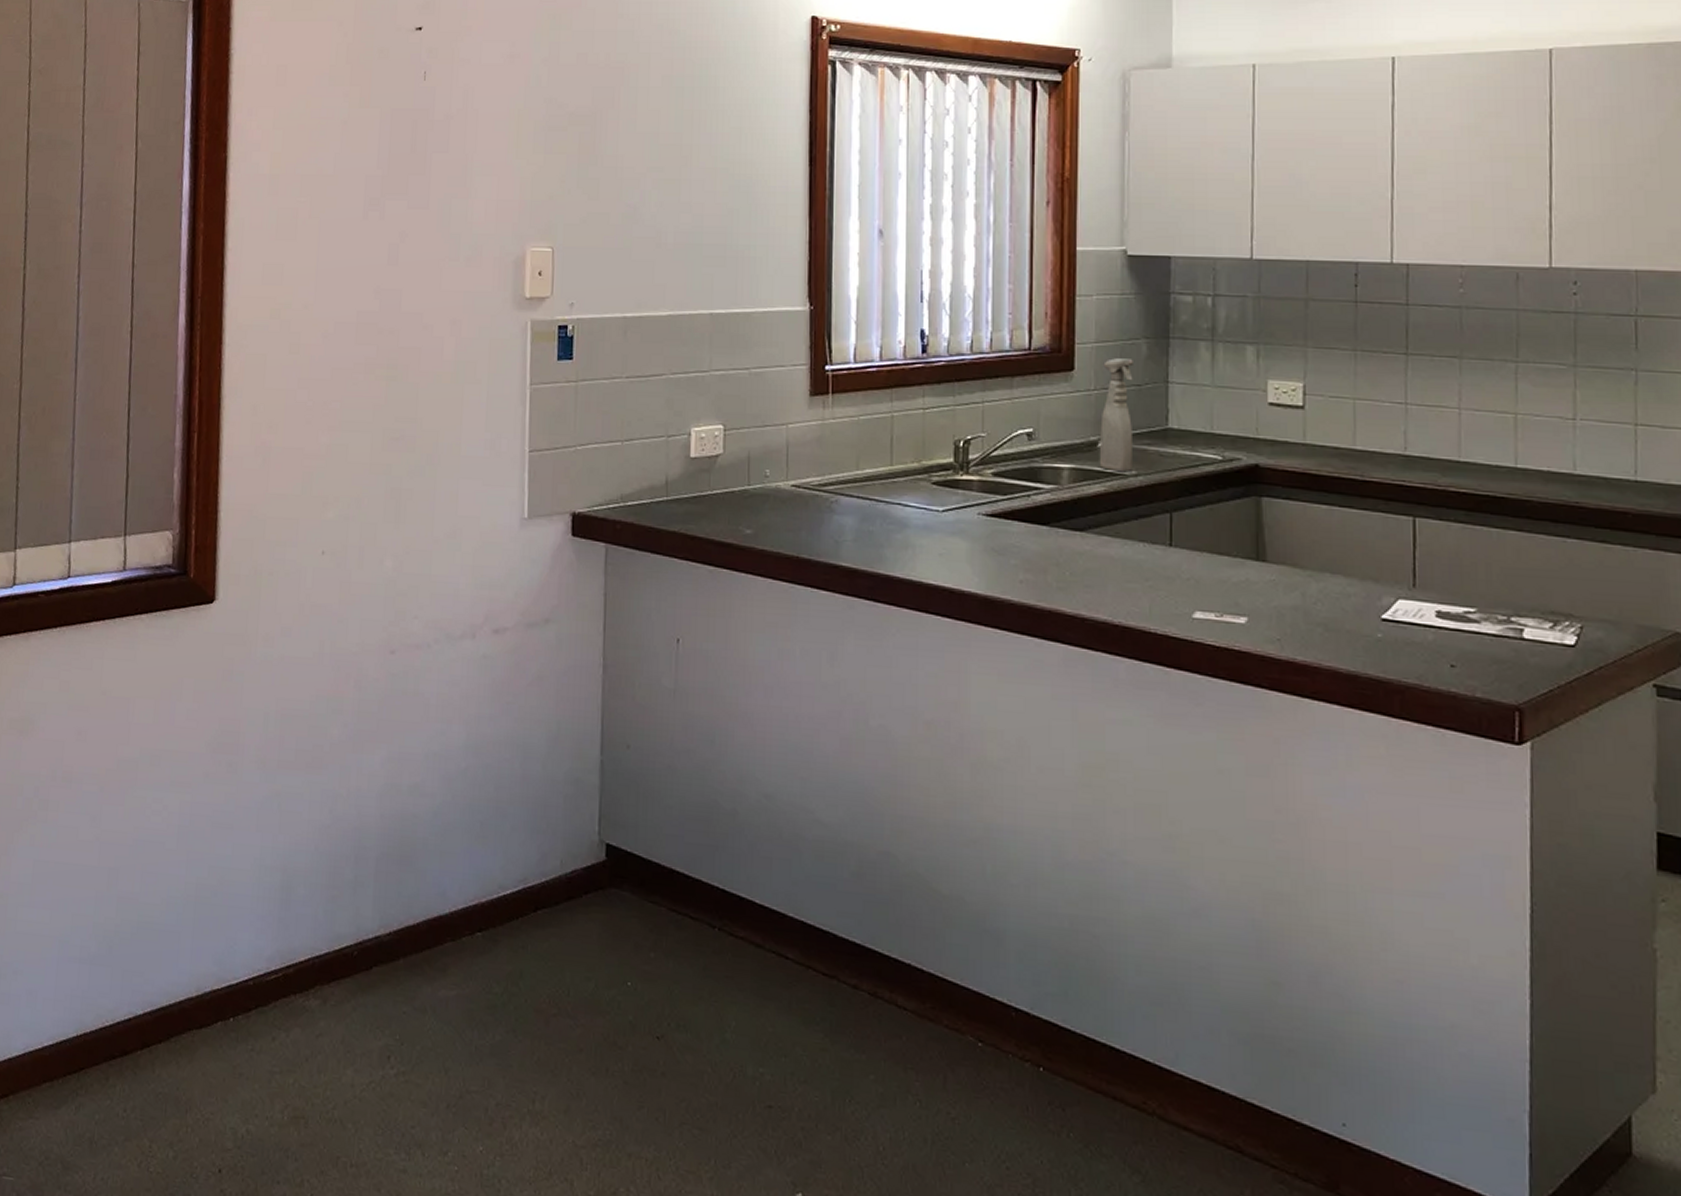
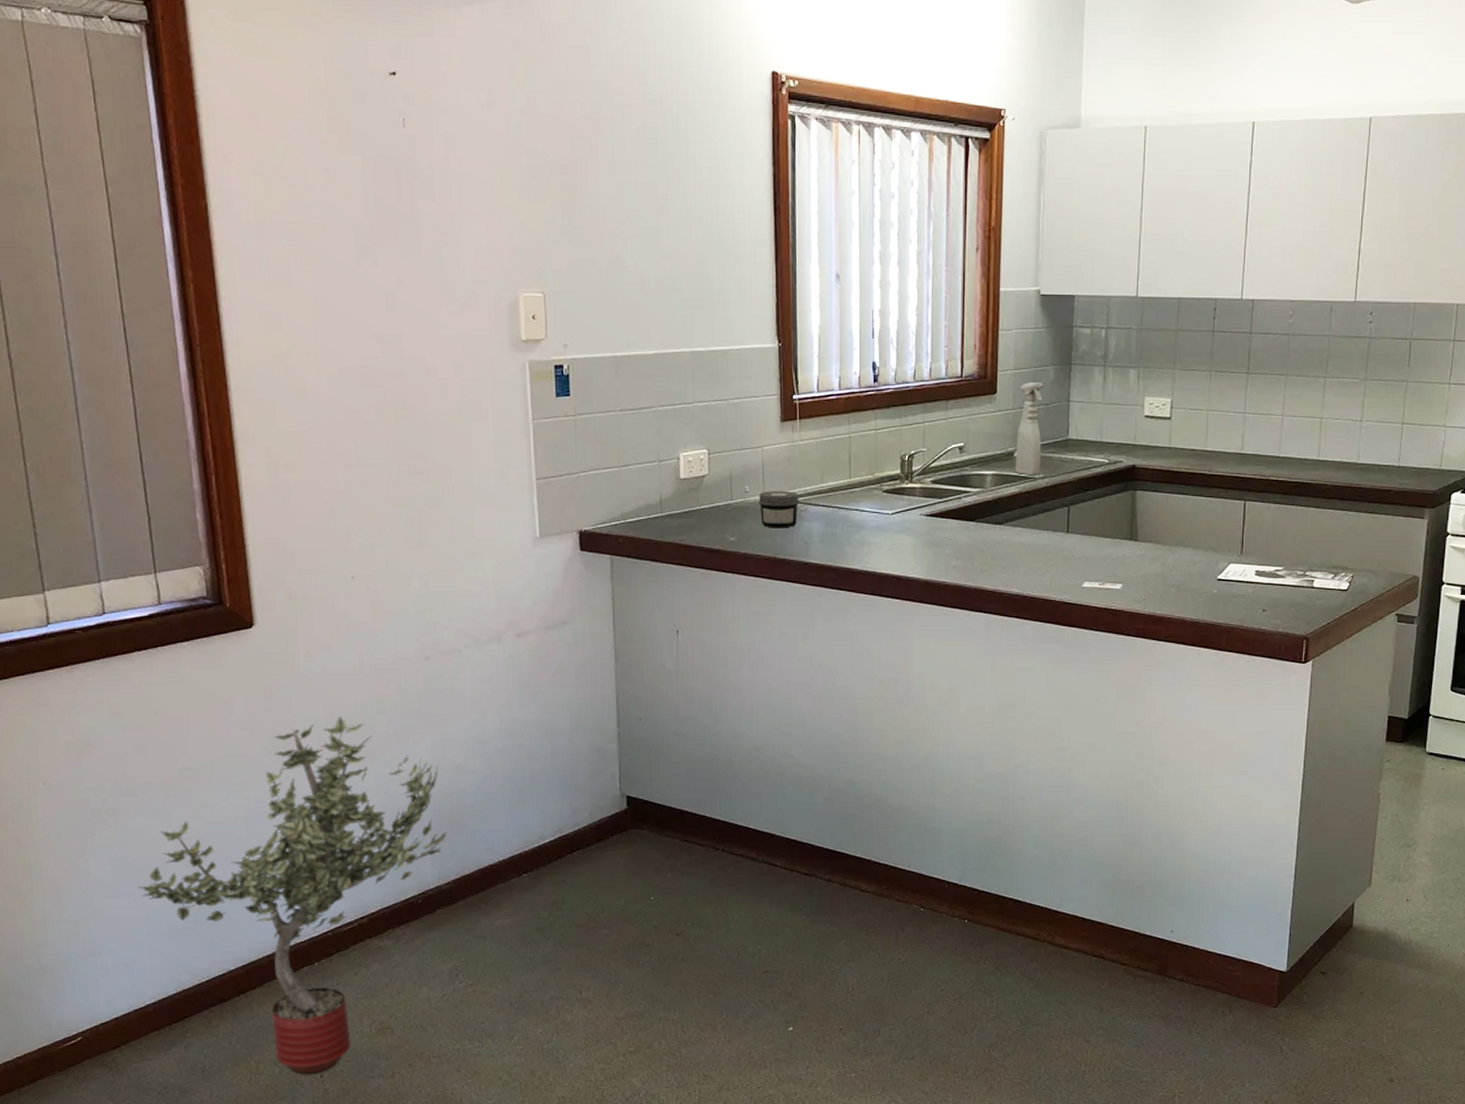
potted tree: none [57,713,395,1168] -> present [139,716,447,1075]
jar: none [780,476,830,522] -> present [758,490,800,528]

